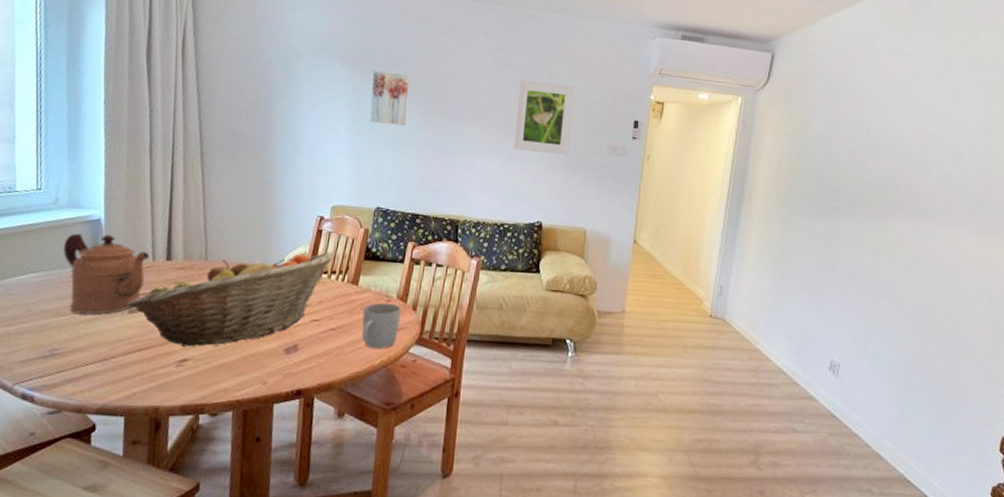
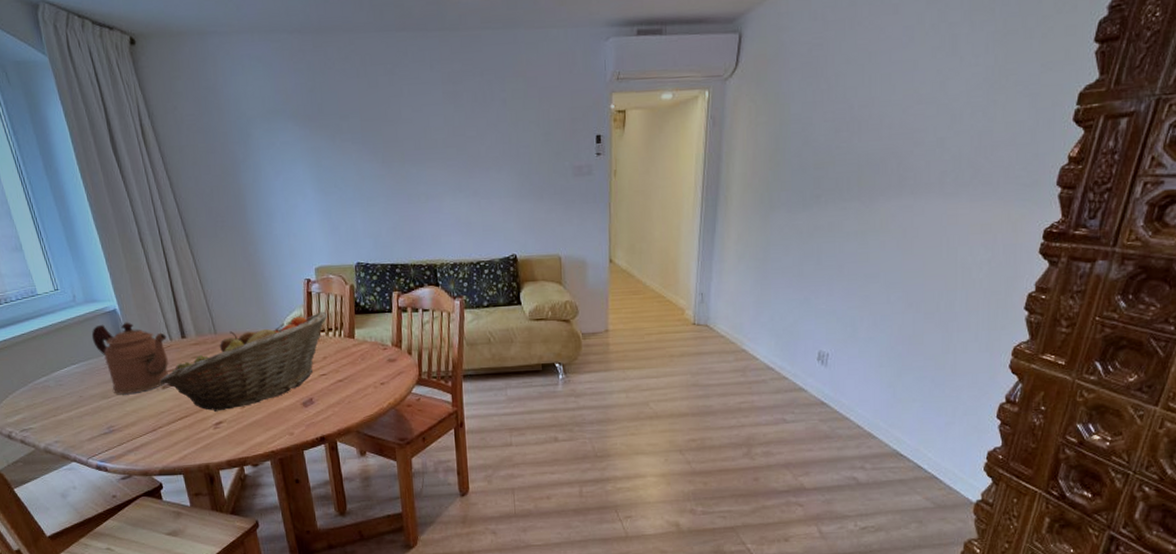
mug: present [361,302,401,349] -> none [364,351,399,393]
wall art: present [369,71,410,126] -> none [326,124,368,180]
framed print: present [512,79,576,156] -> none [471,107,533,185]

